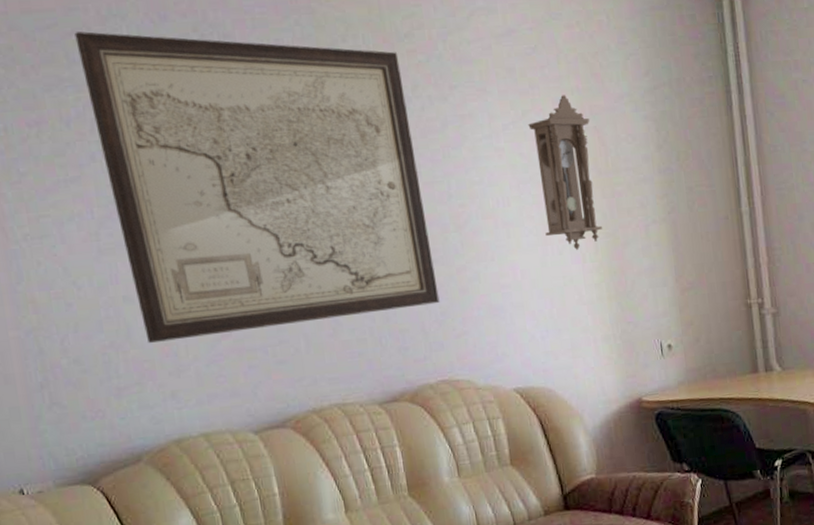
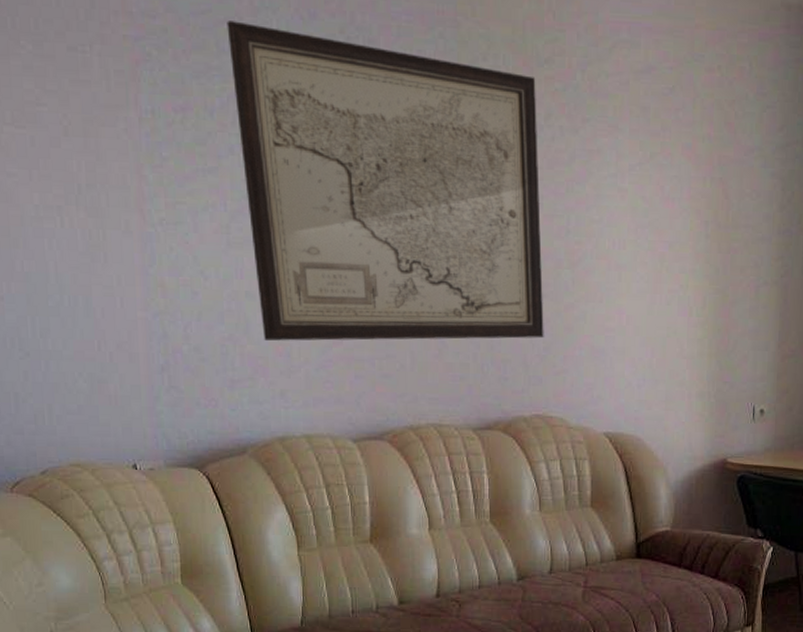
pendulum clock: present [528,95,603,250] -> none [655,141,717,302]

